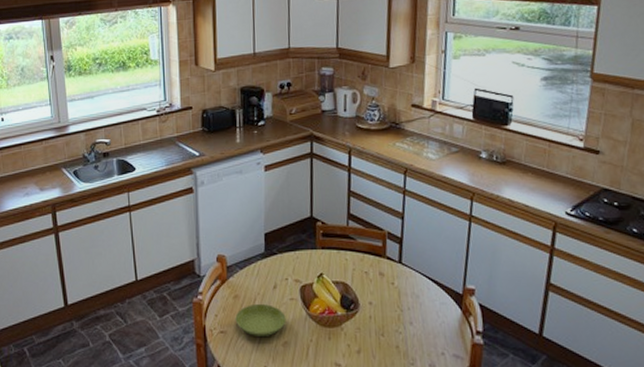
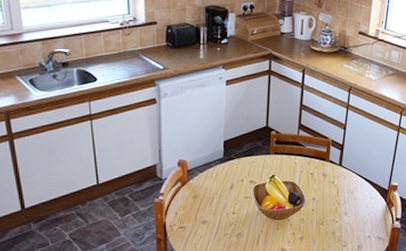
saucer: present [235,303,286,336] -> none [194,201,241,230]

